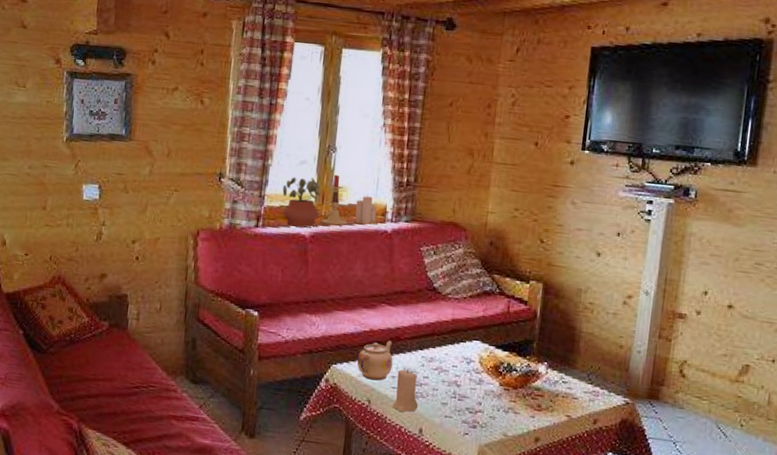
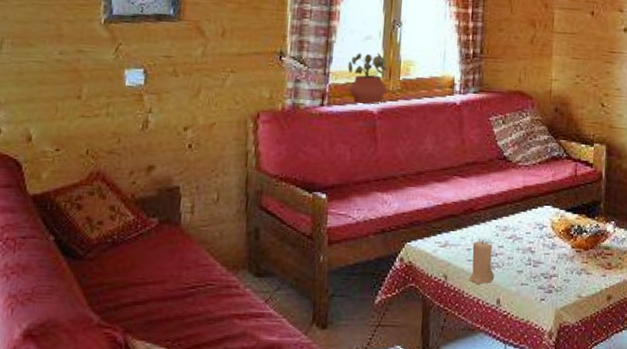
candlestick: present [320,174,348,226] -> none [388,49,416,101]
candle: present [355,194,377,225] -> none [423,67,445,98]
teapot: present [356,340,393,381] -> none [431,213,468,255]

